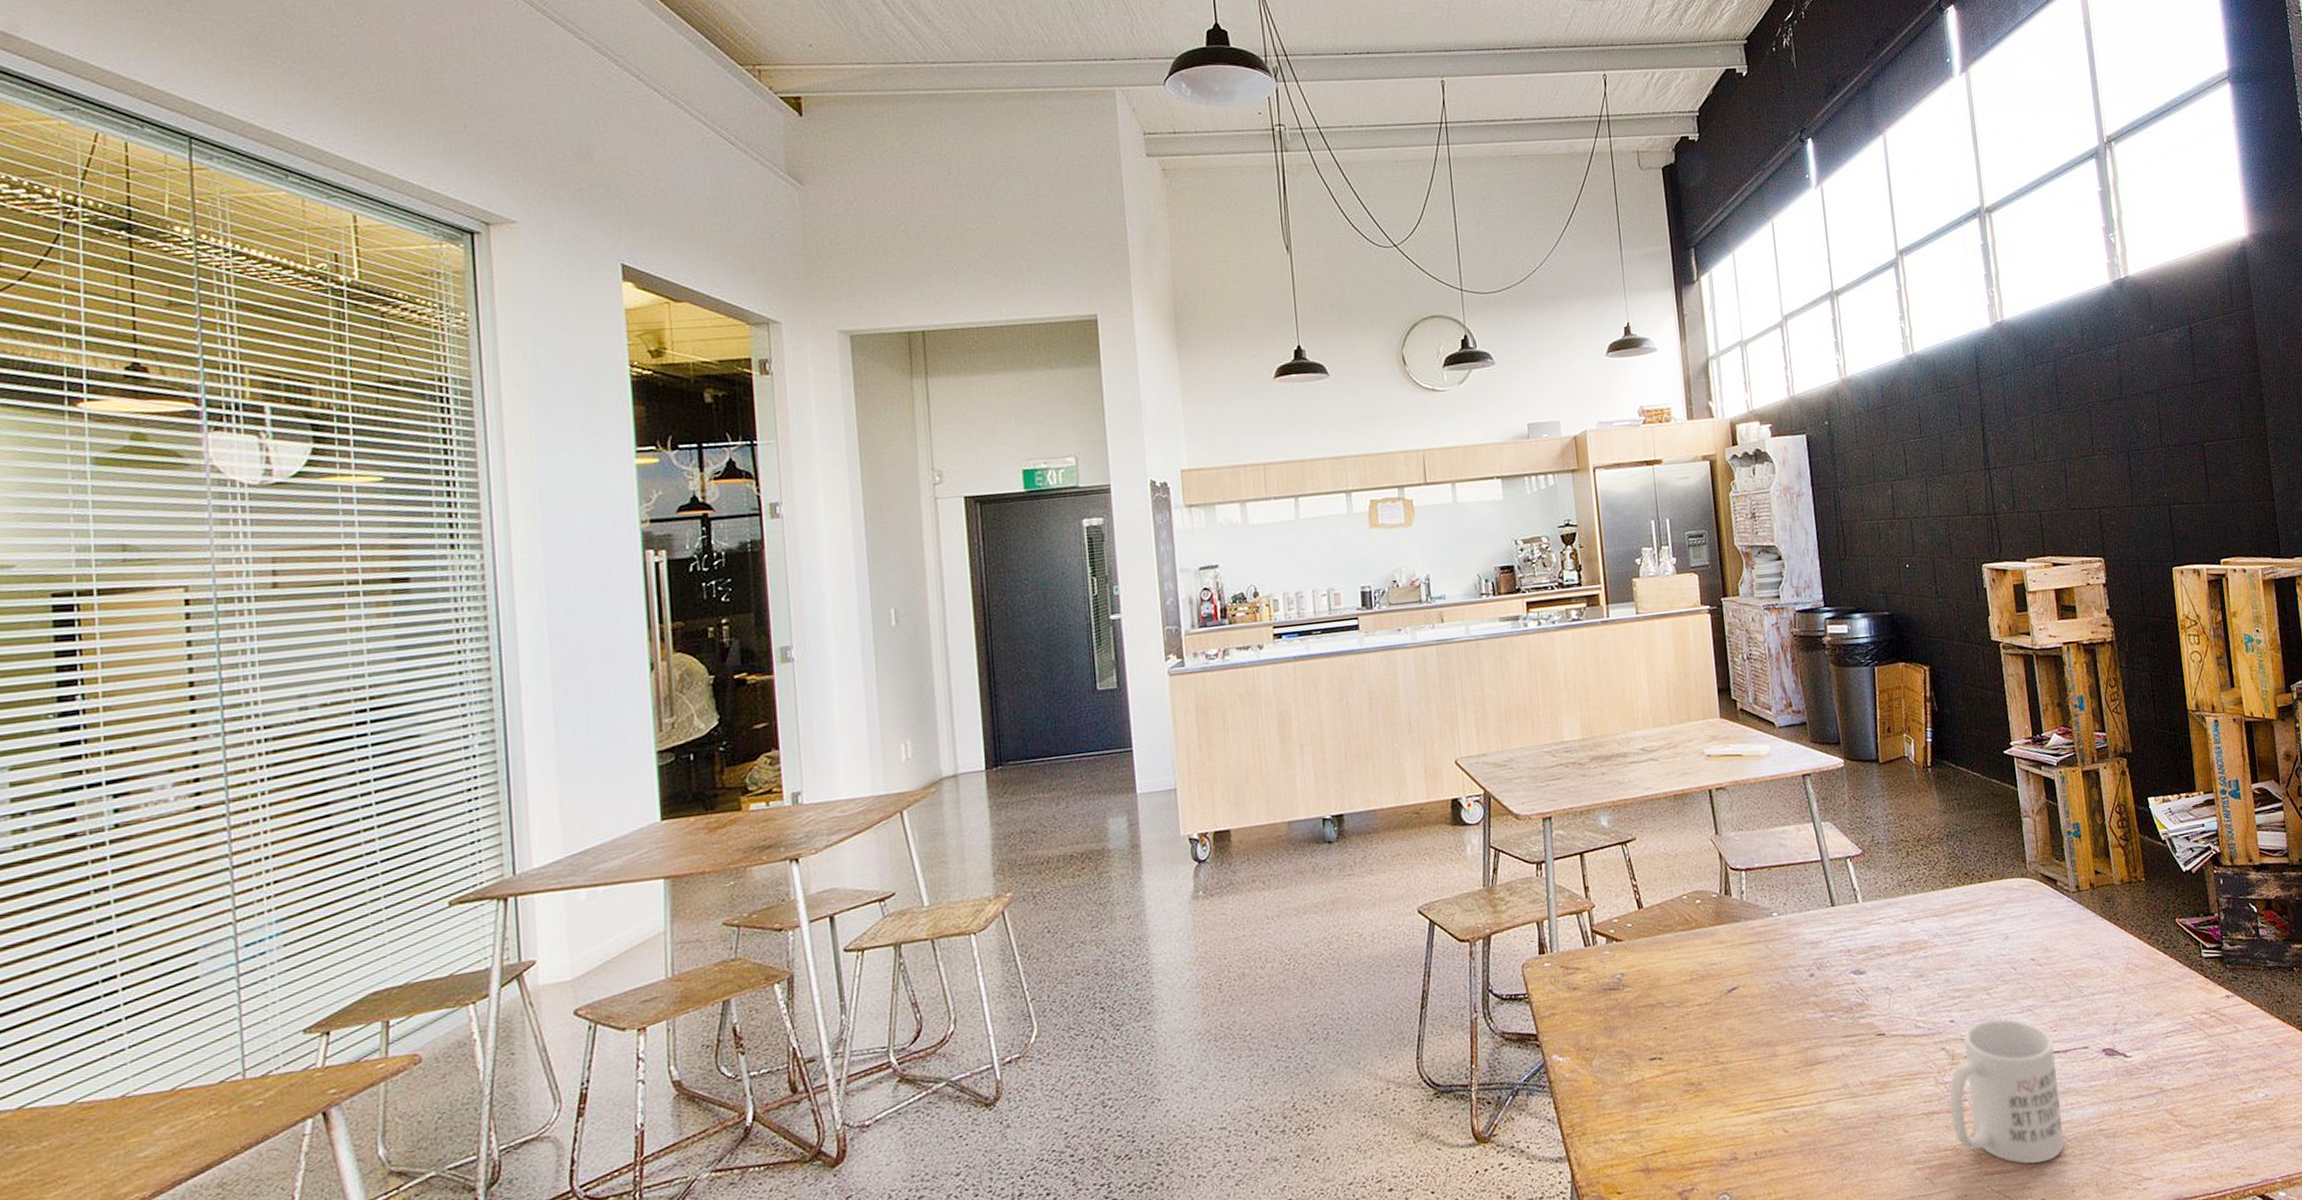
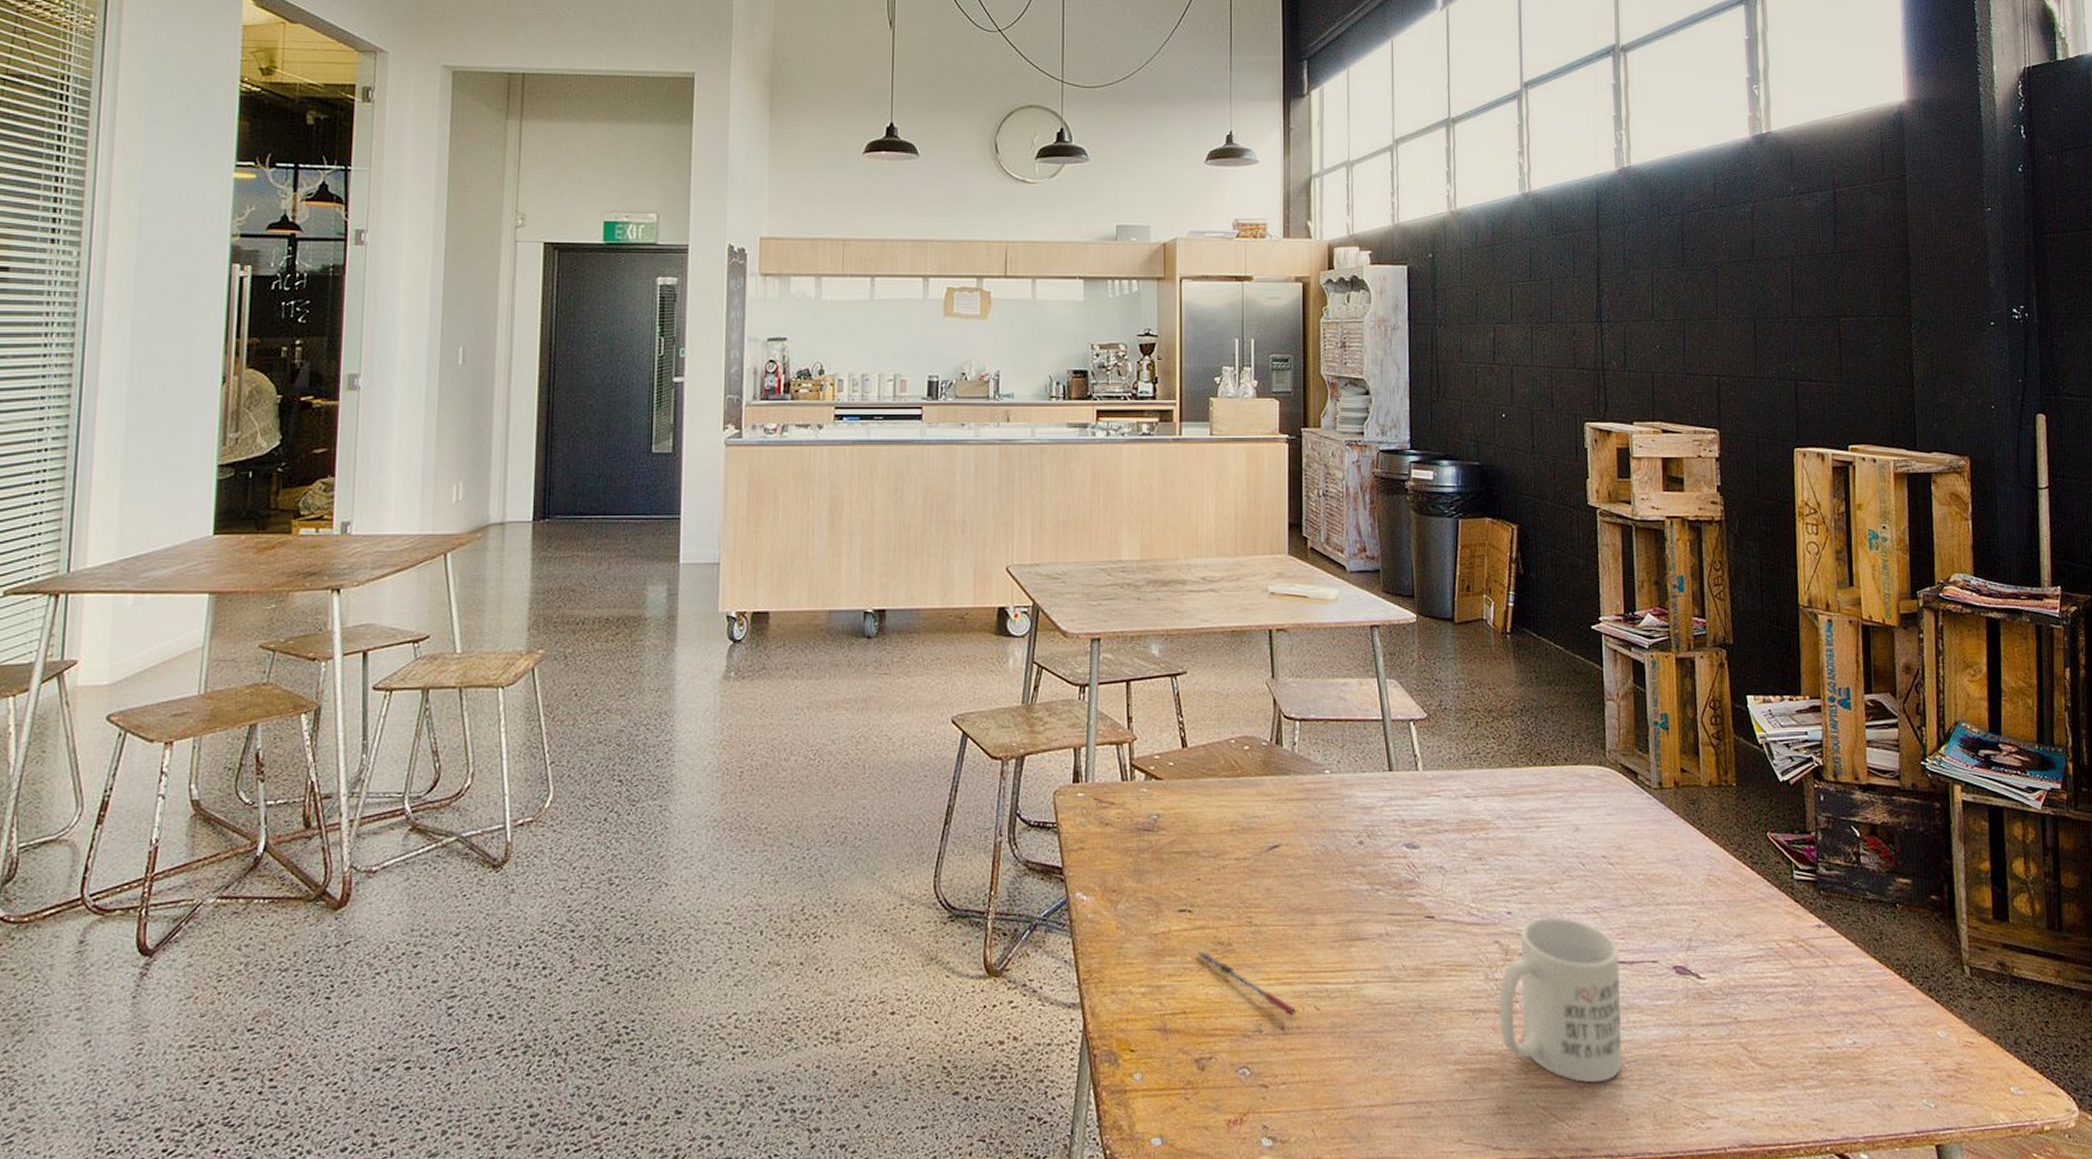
pen: none [1671,1093,1768,1142] -> present [1198,951,1297,1017]

